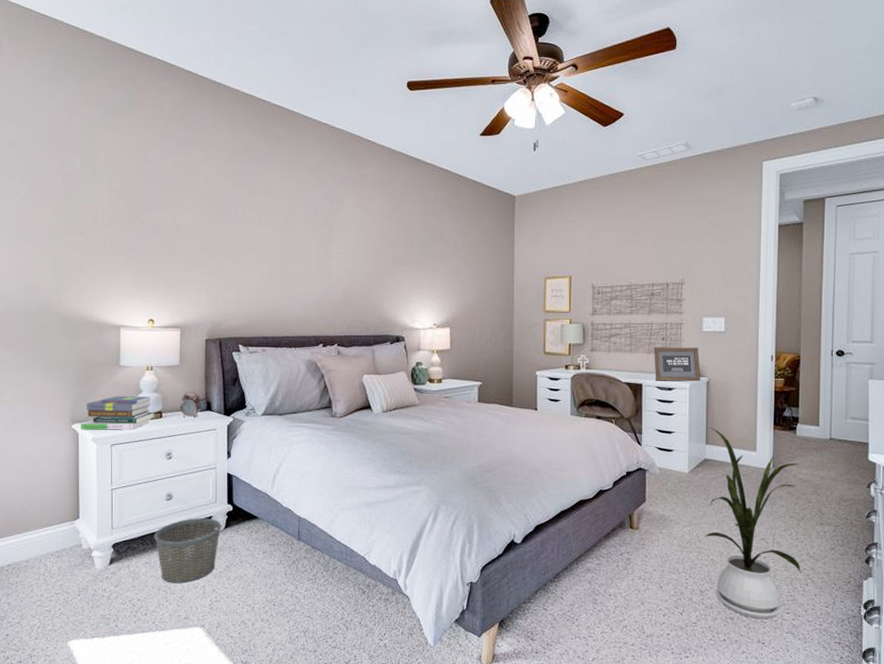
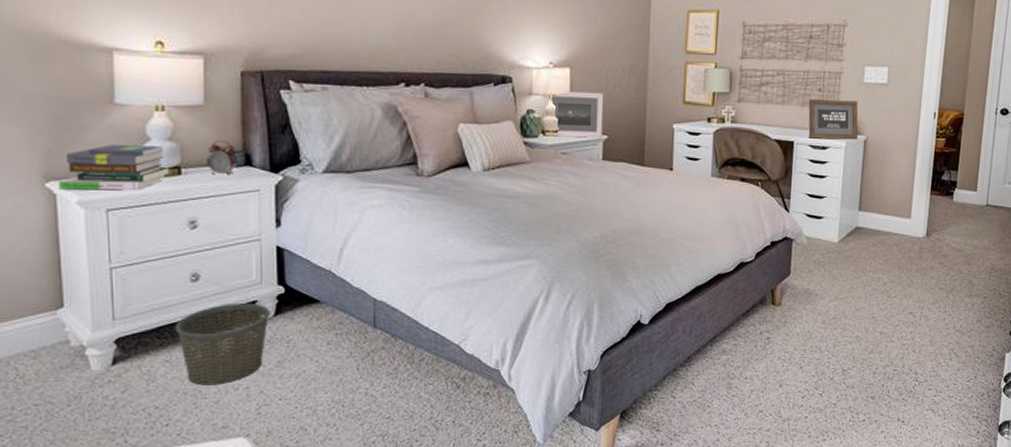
picture frame: none [431,346,478,385] -> present [544,91,604,139]
house plant: present [705,427,802,619] -> none [851,191,954,396]

